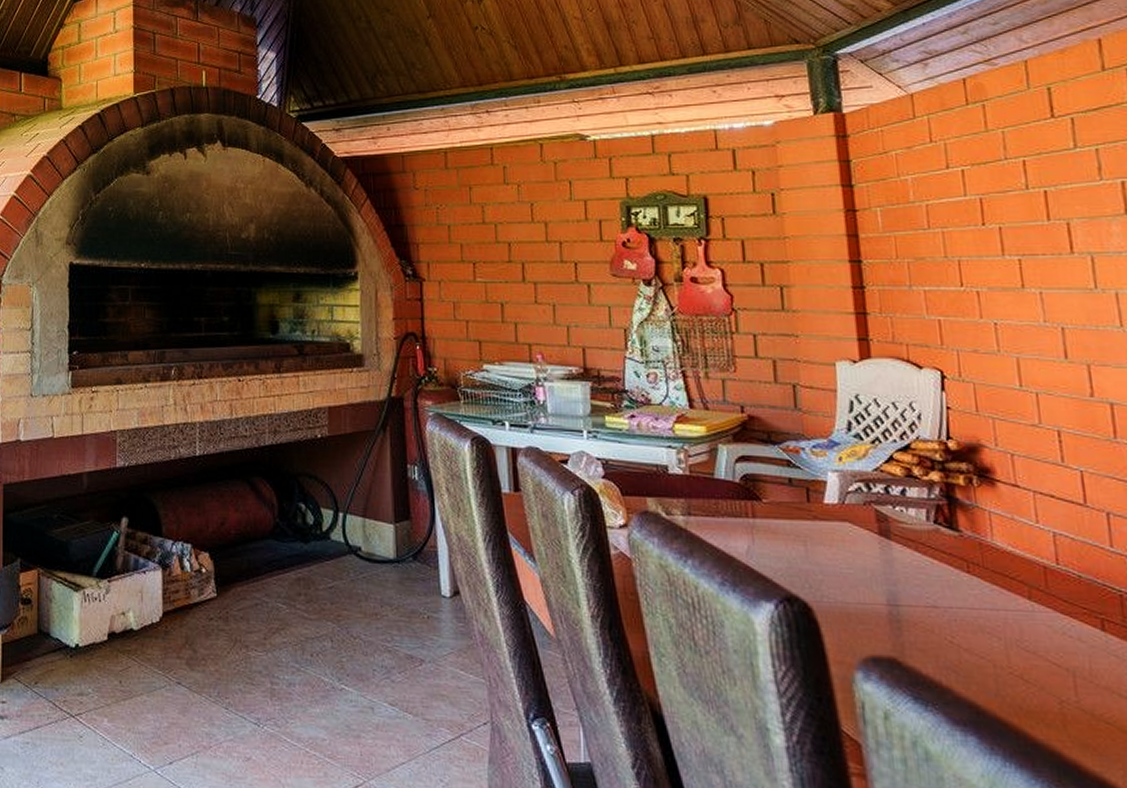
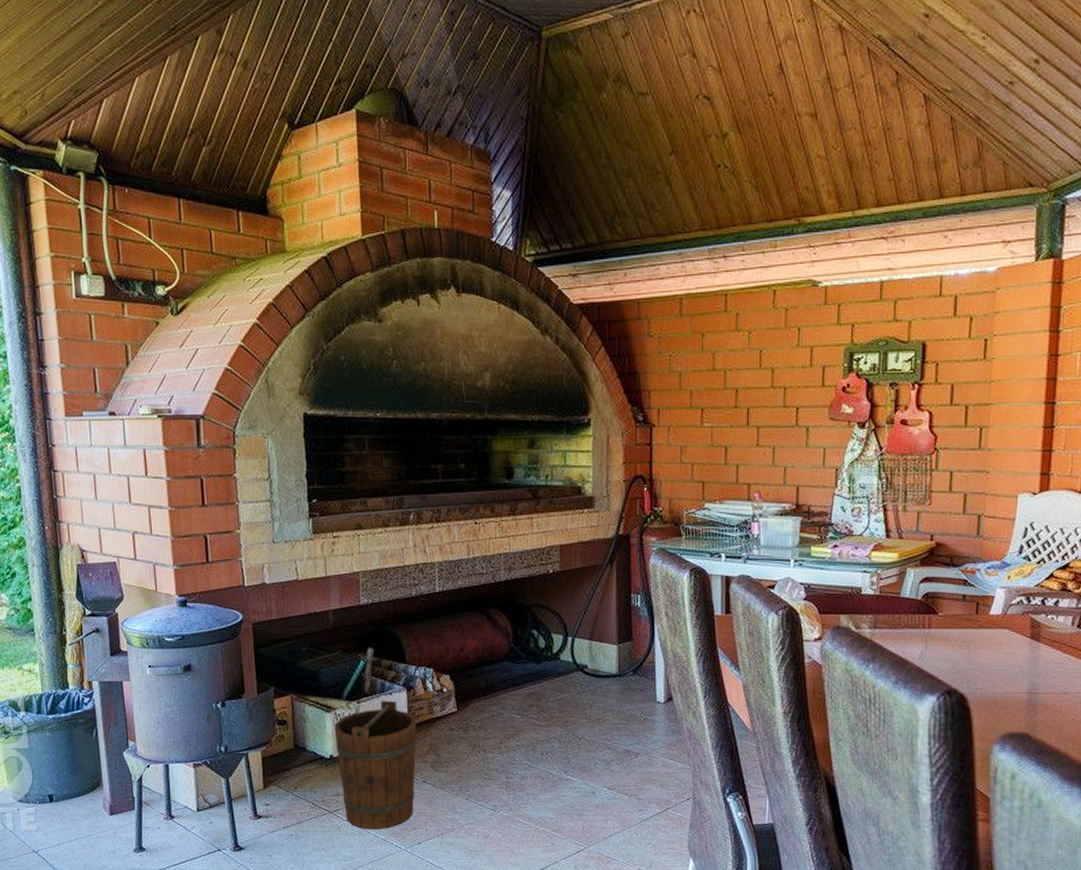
wooden bucket: none [82,580,172,742] -> present [334,700,417,829]

